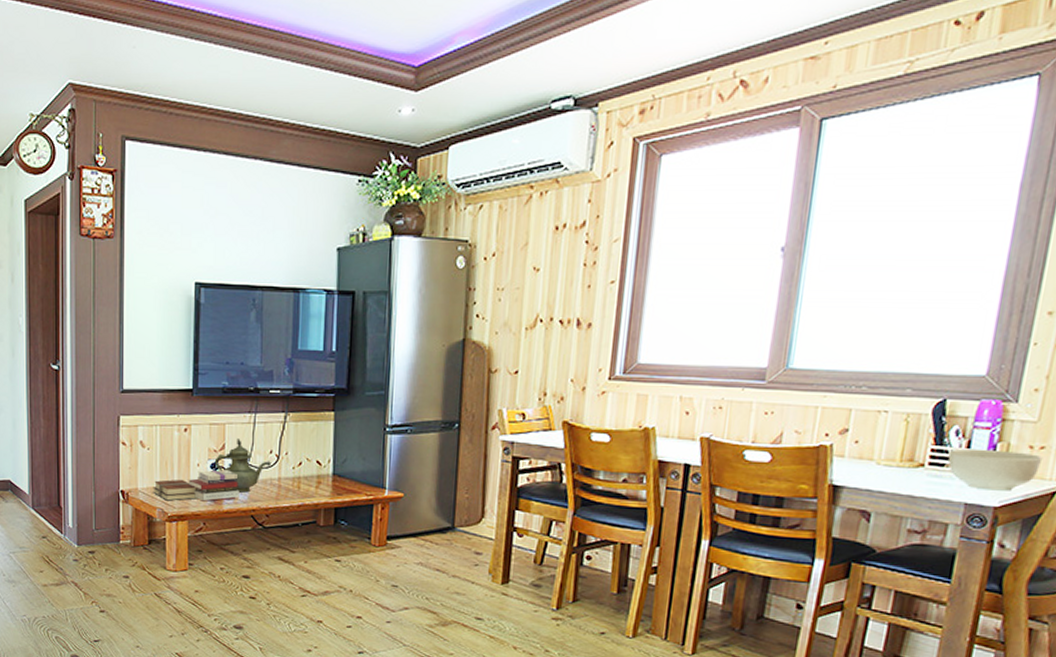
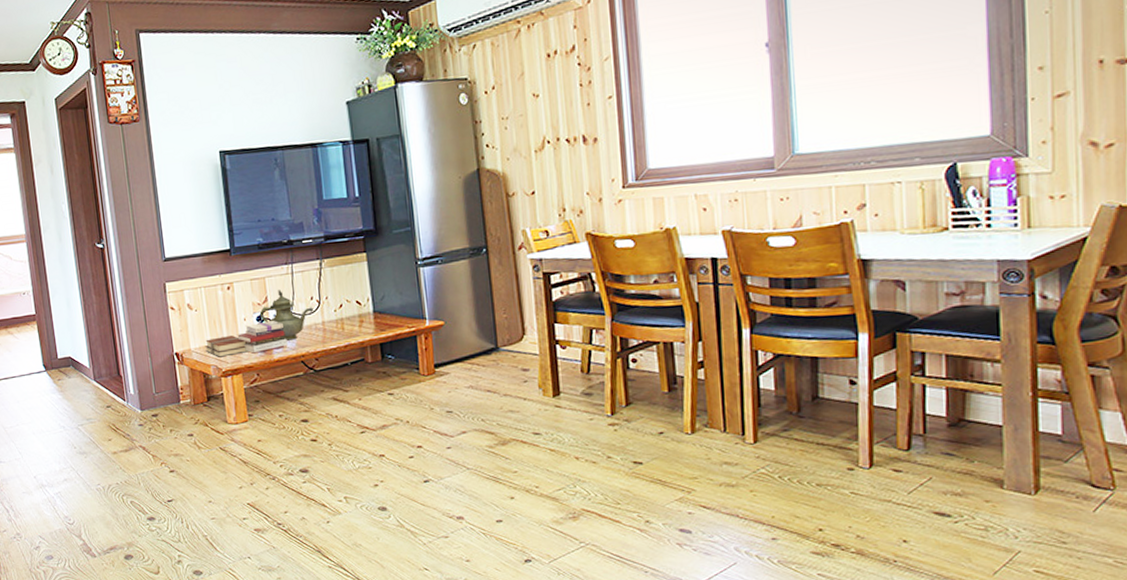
bowl: present [948,448,1043,491] -> none [970,203,1066,245]

